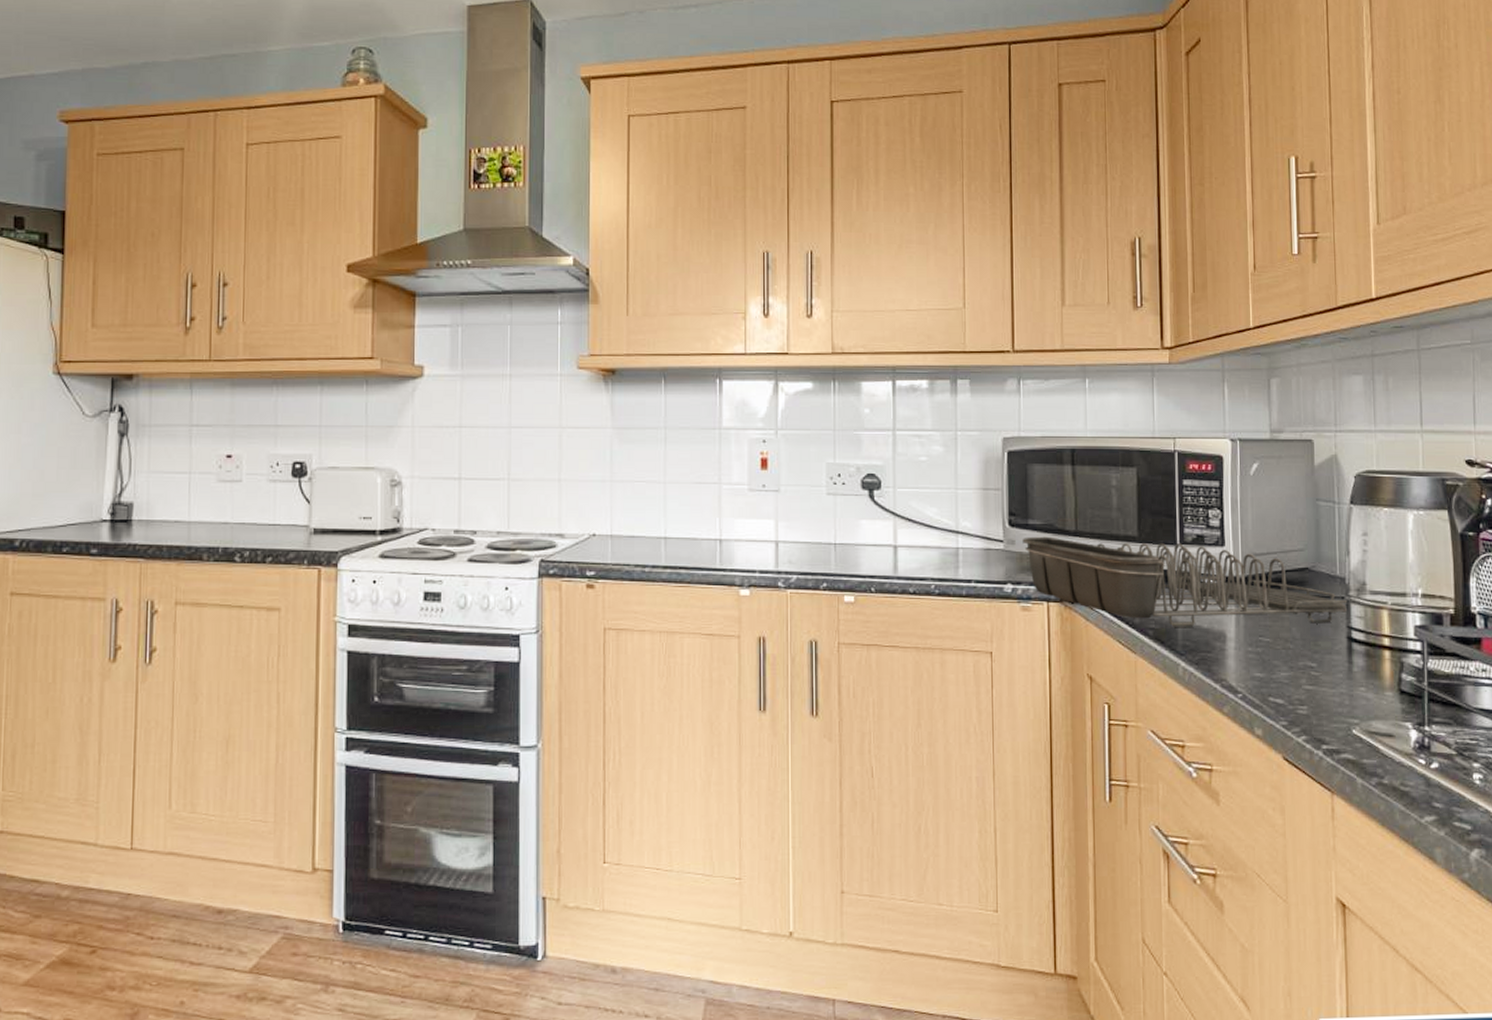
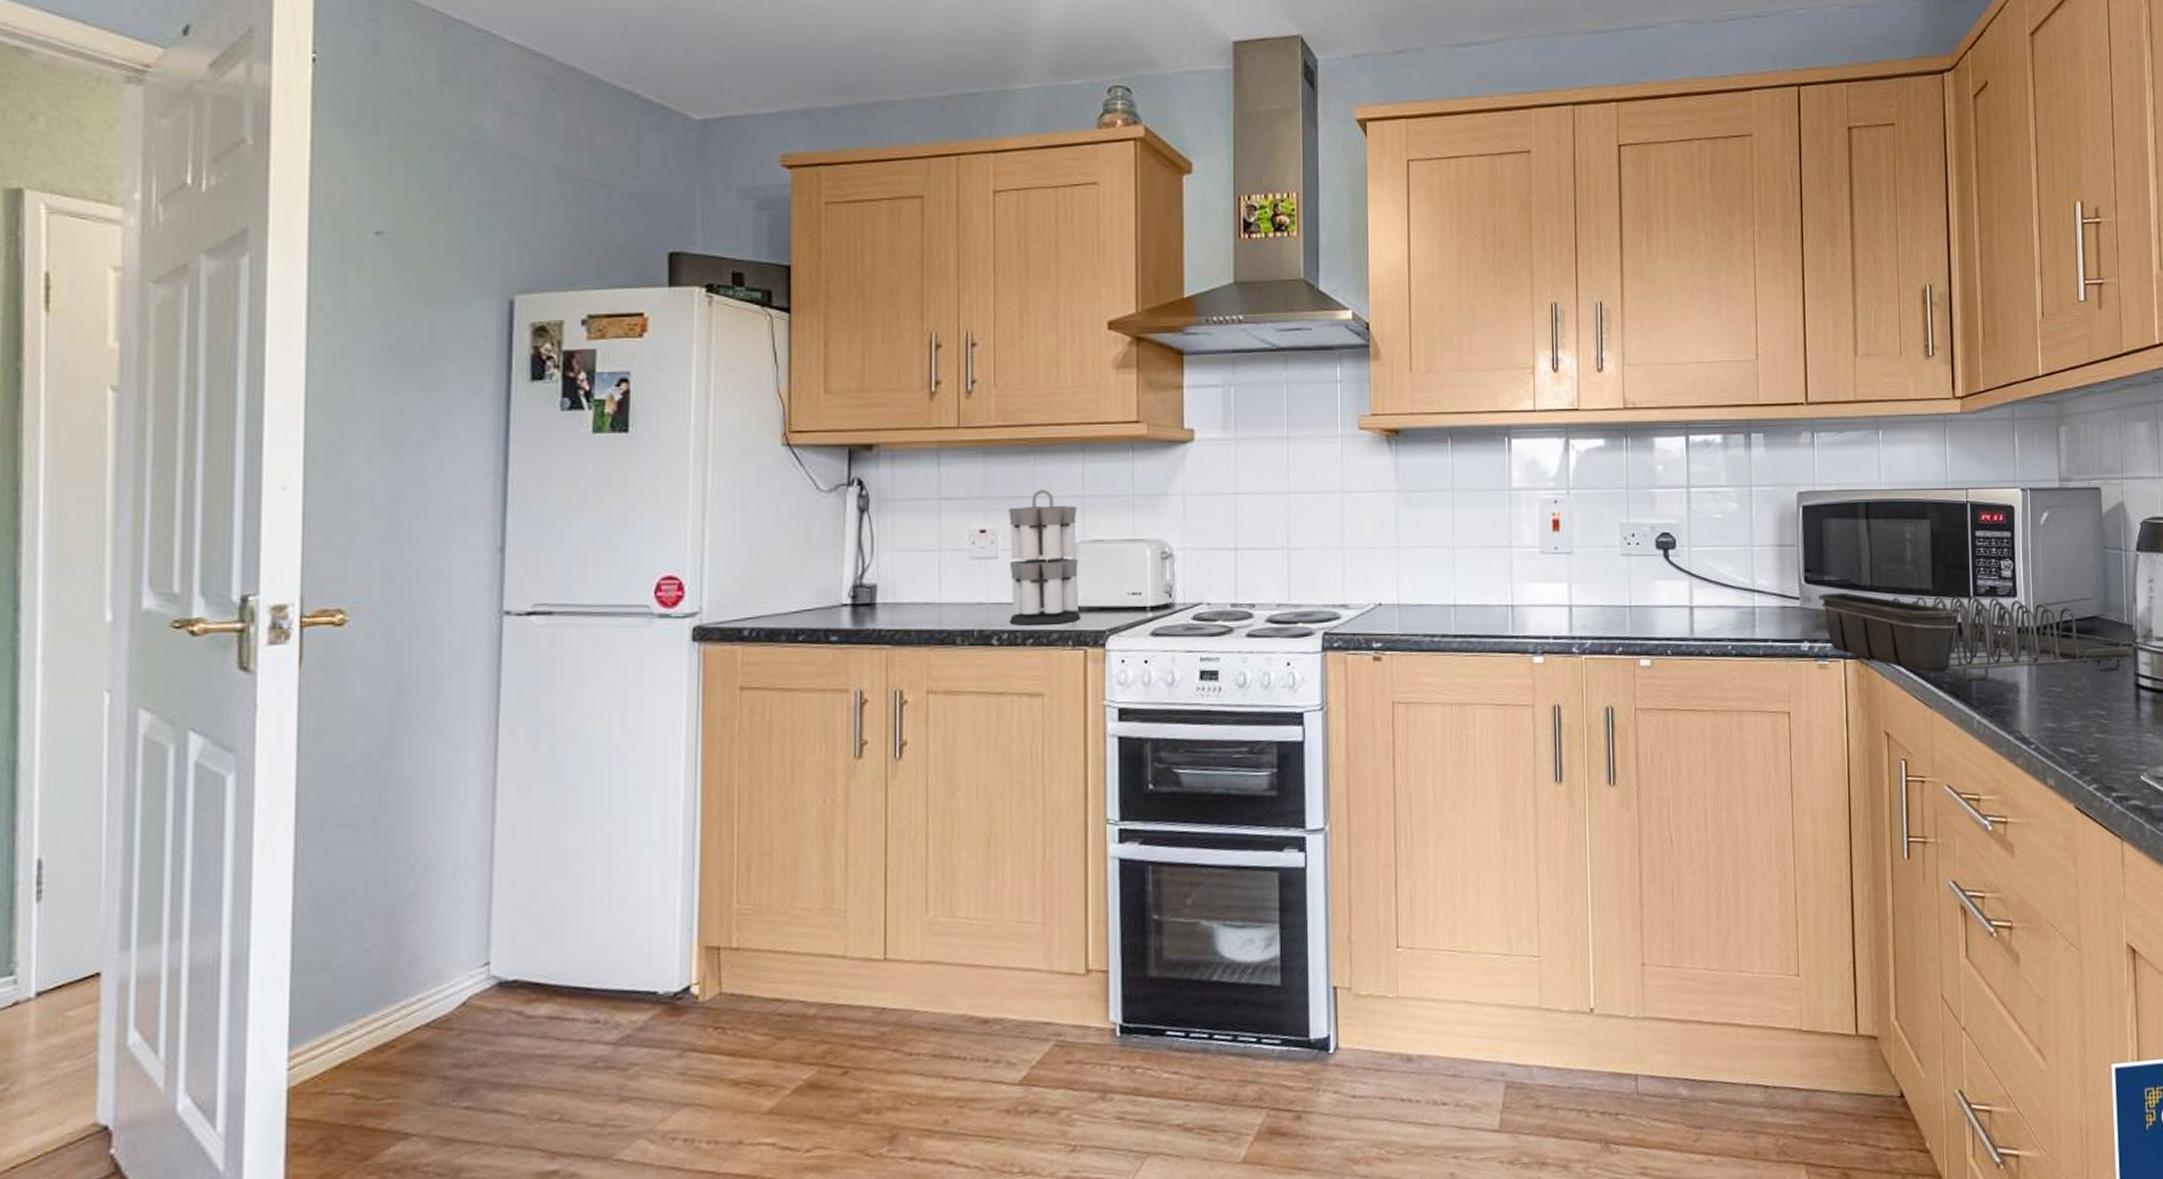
spice rack: none [251,419,316,544] -> present [1009,489,1081,626]

